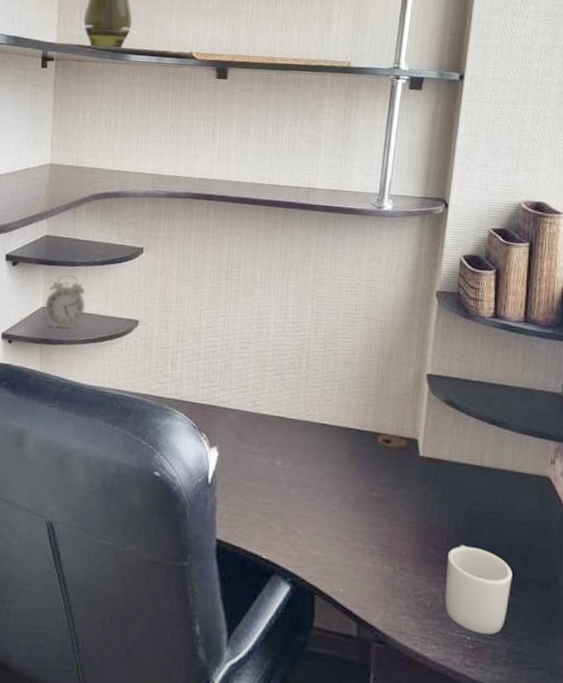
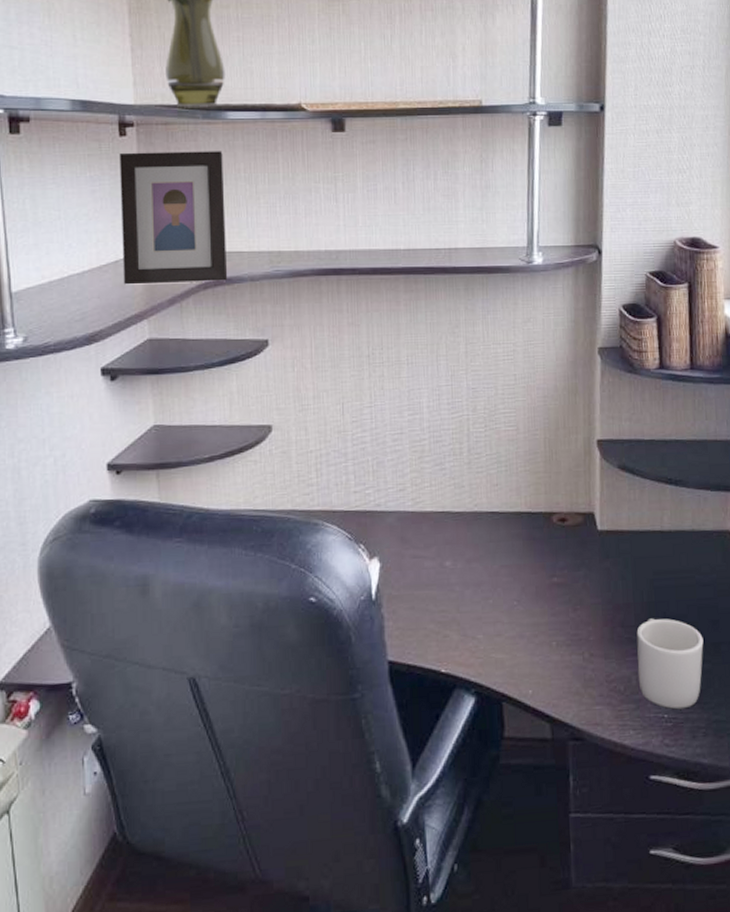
picture frame: none [31,81,123,195] -> present [119,151,228,285]
alarm clock: present [44,275,85,329] -> none [156,383,205,447]

